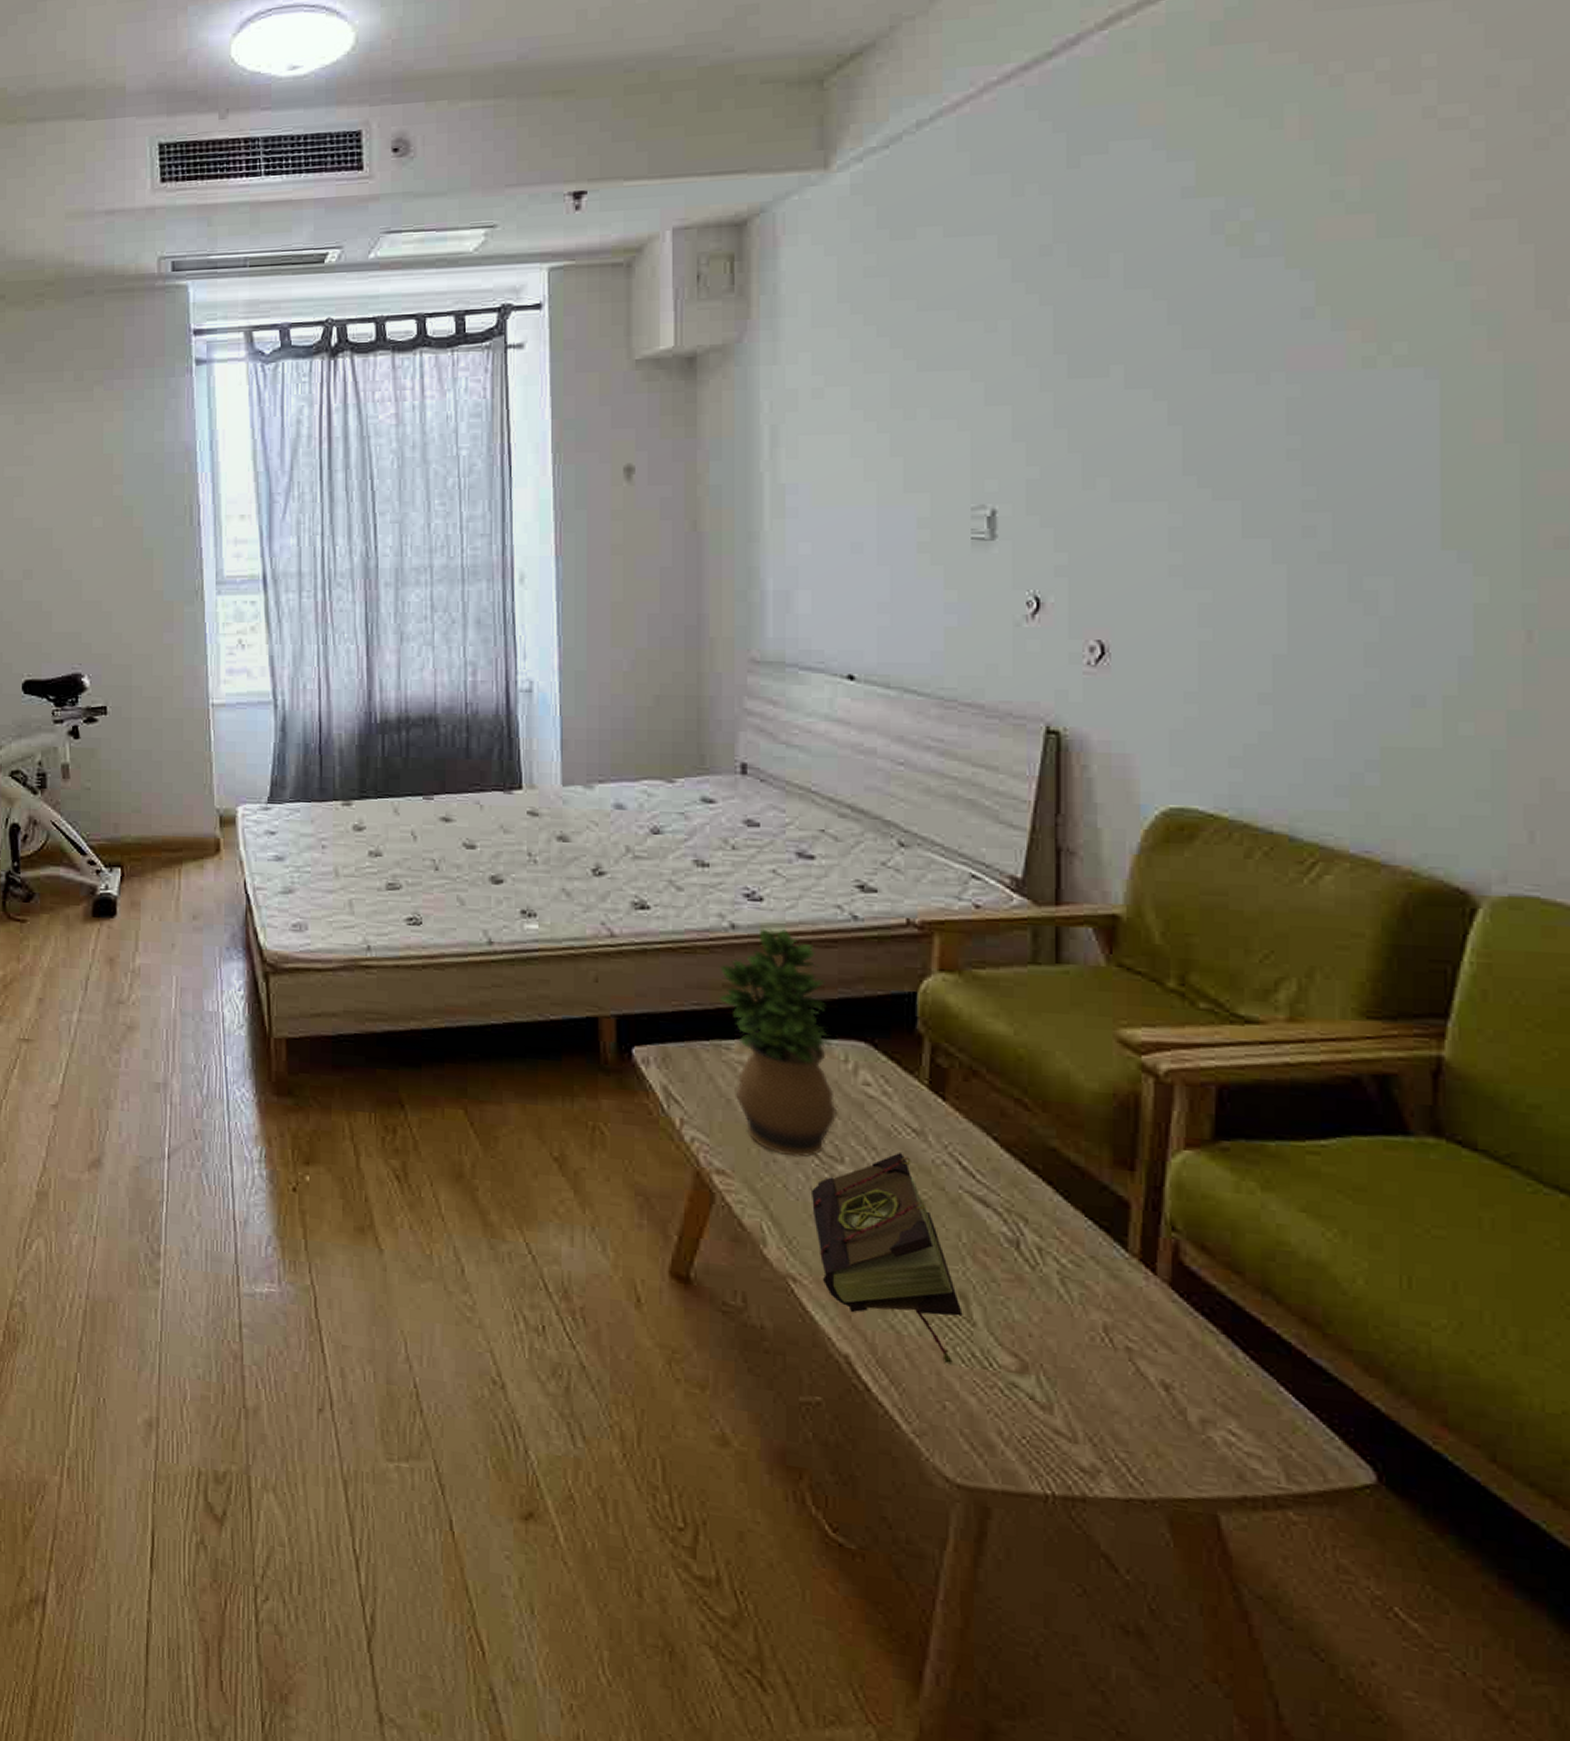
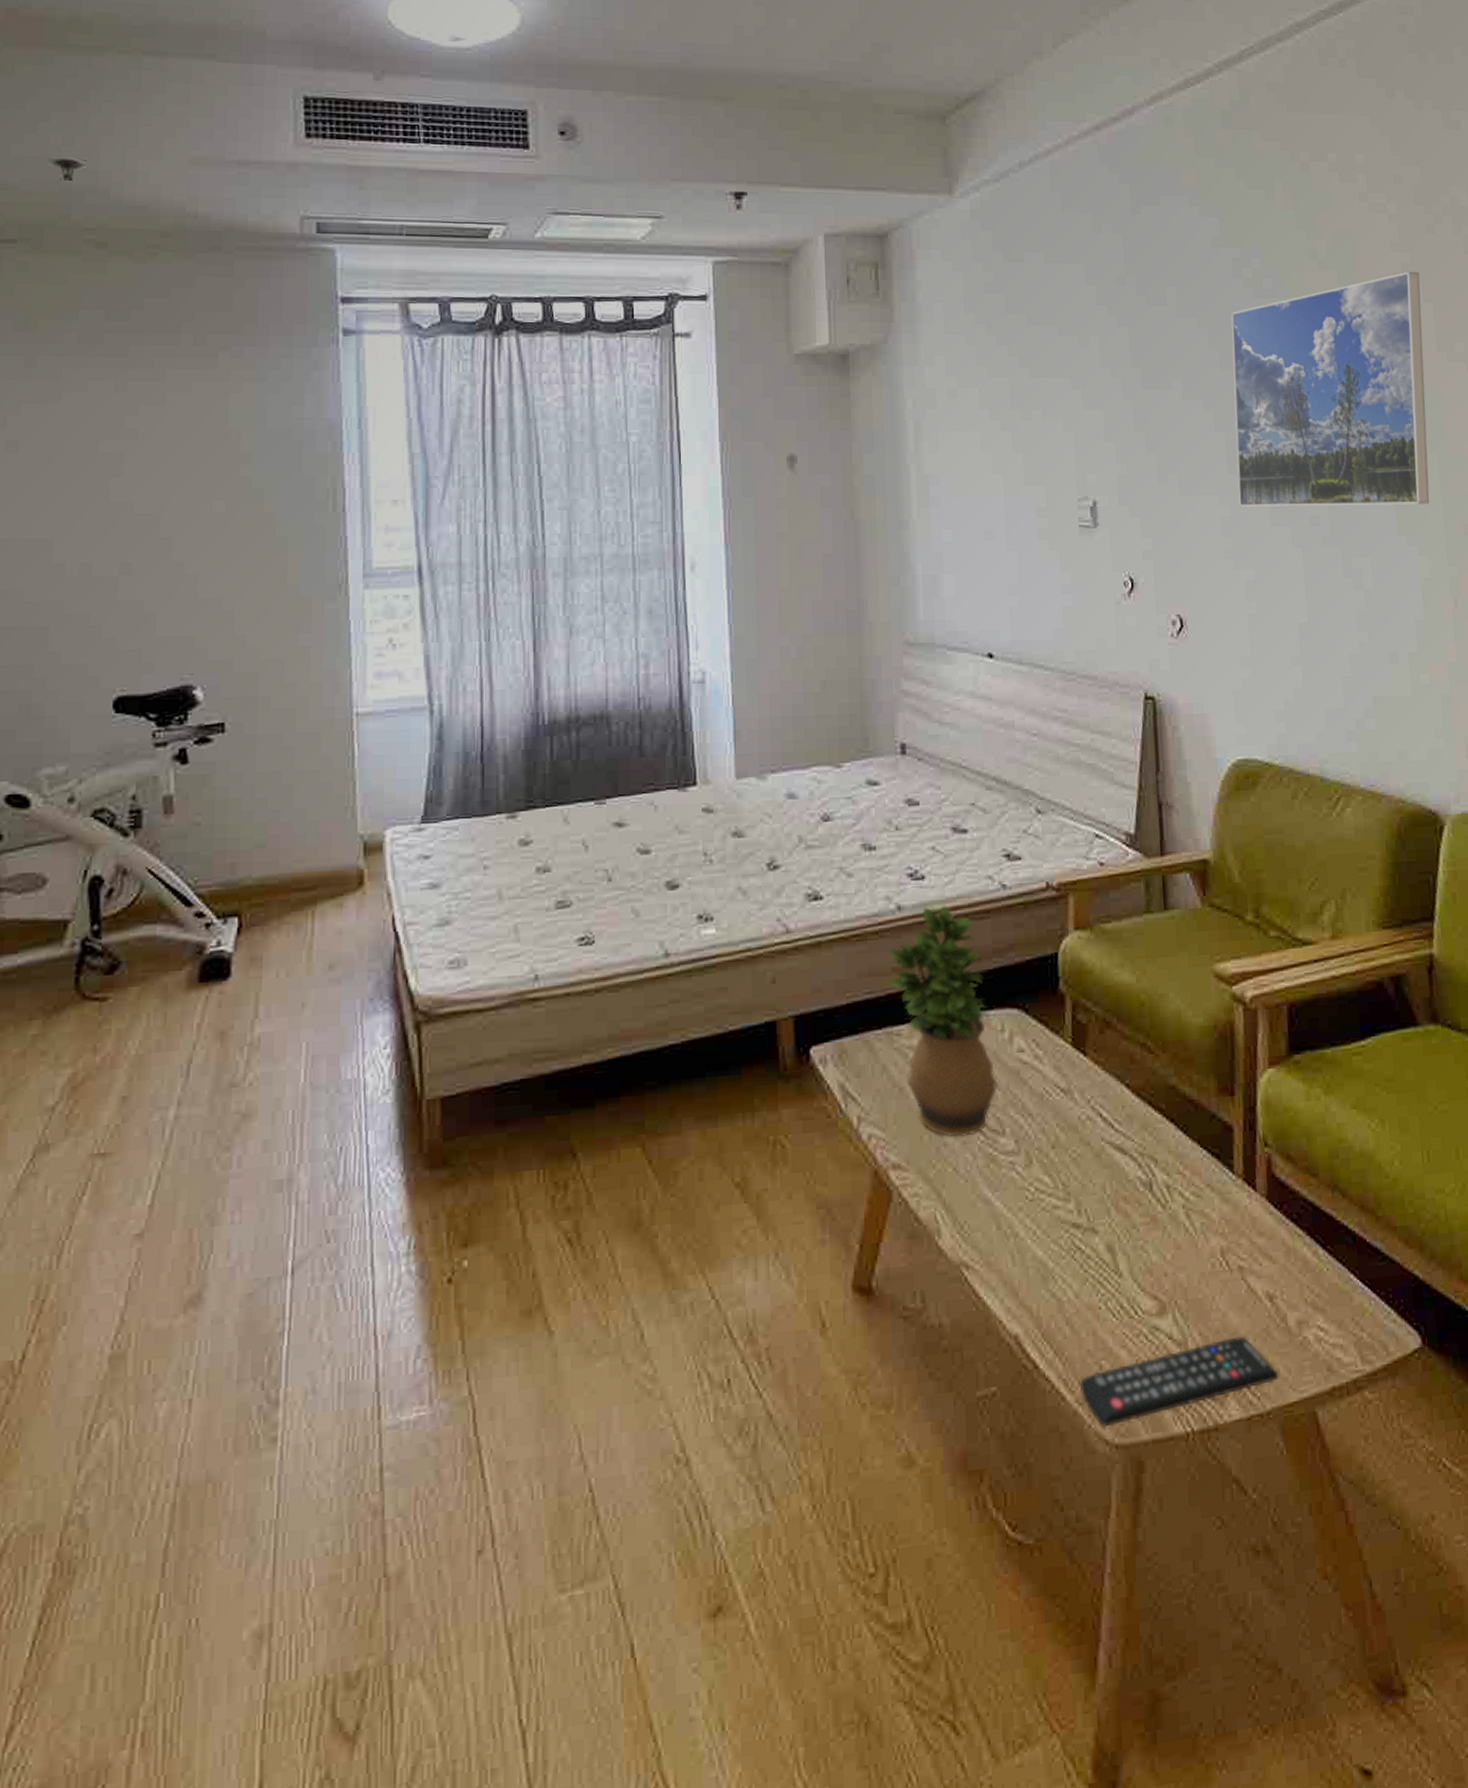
book: present [812,1151,963,1364] -> none [979,1113,1111,1321]
remote control: none [919,1410,1171,1472] -> present [1080,1336,1279,1428]
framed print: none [1195,204,1516,515] -> present [1231,271,1430,507]

